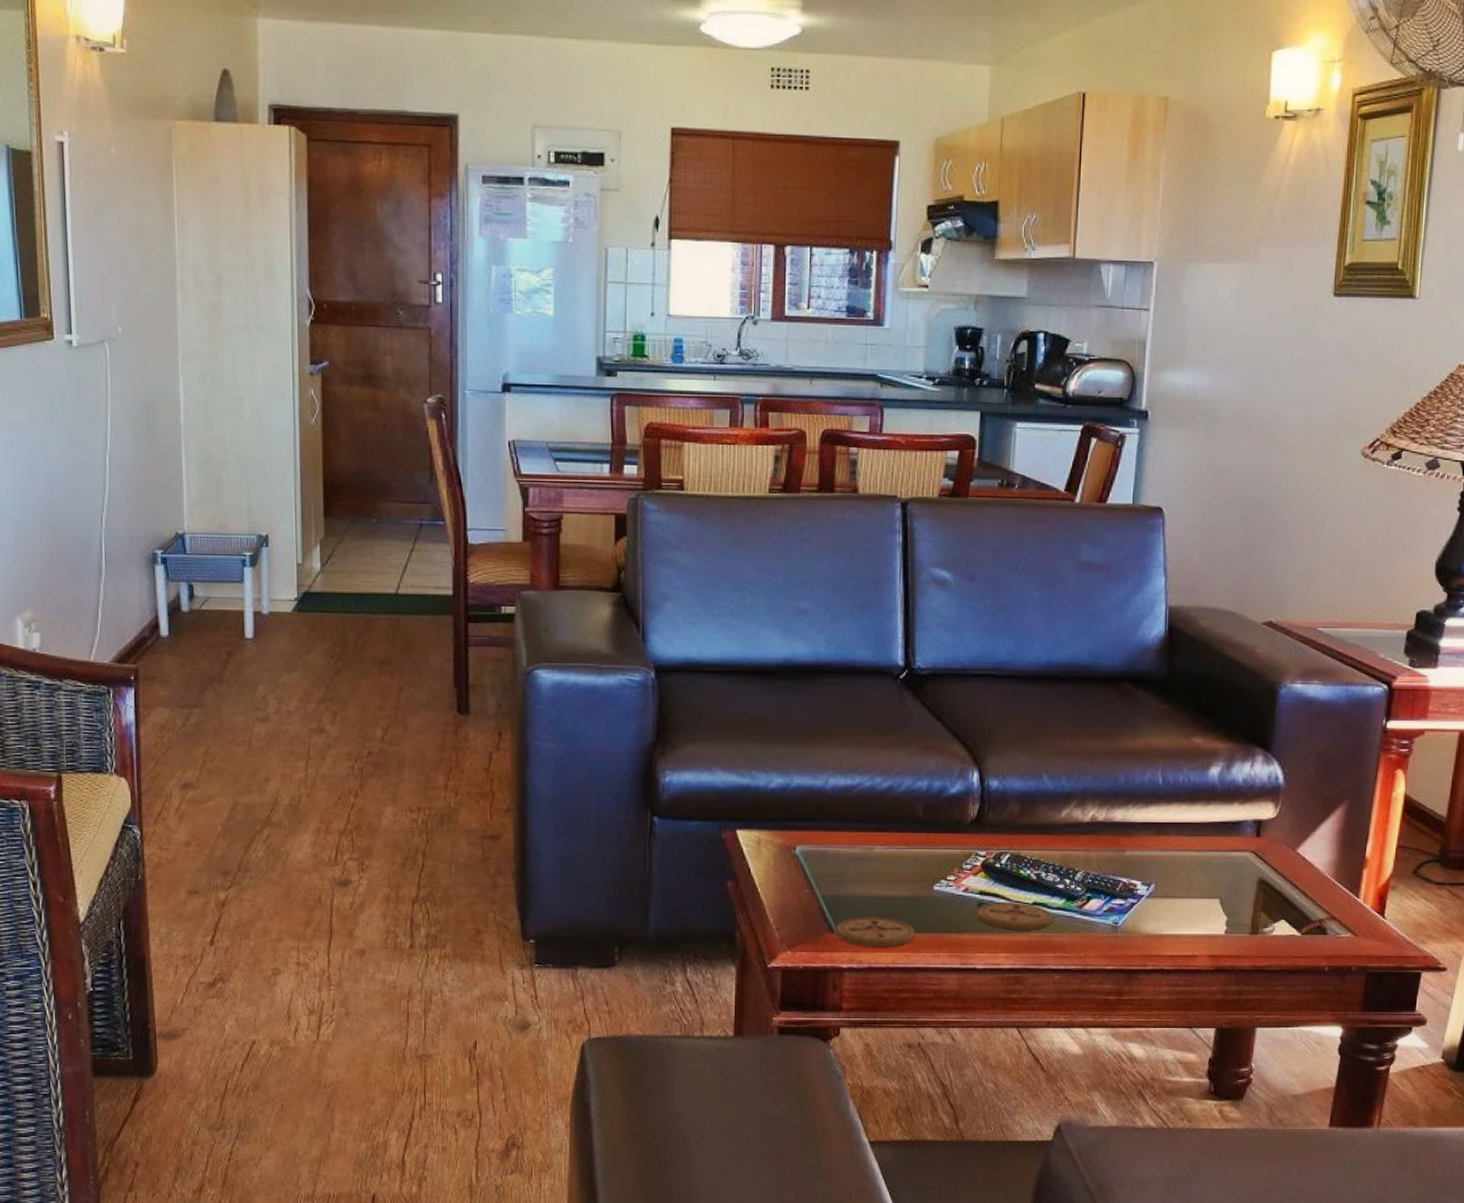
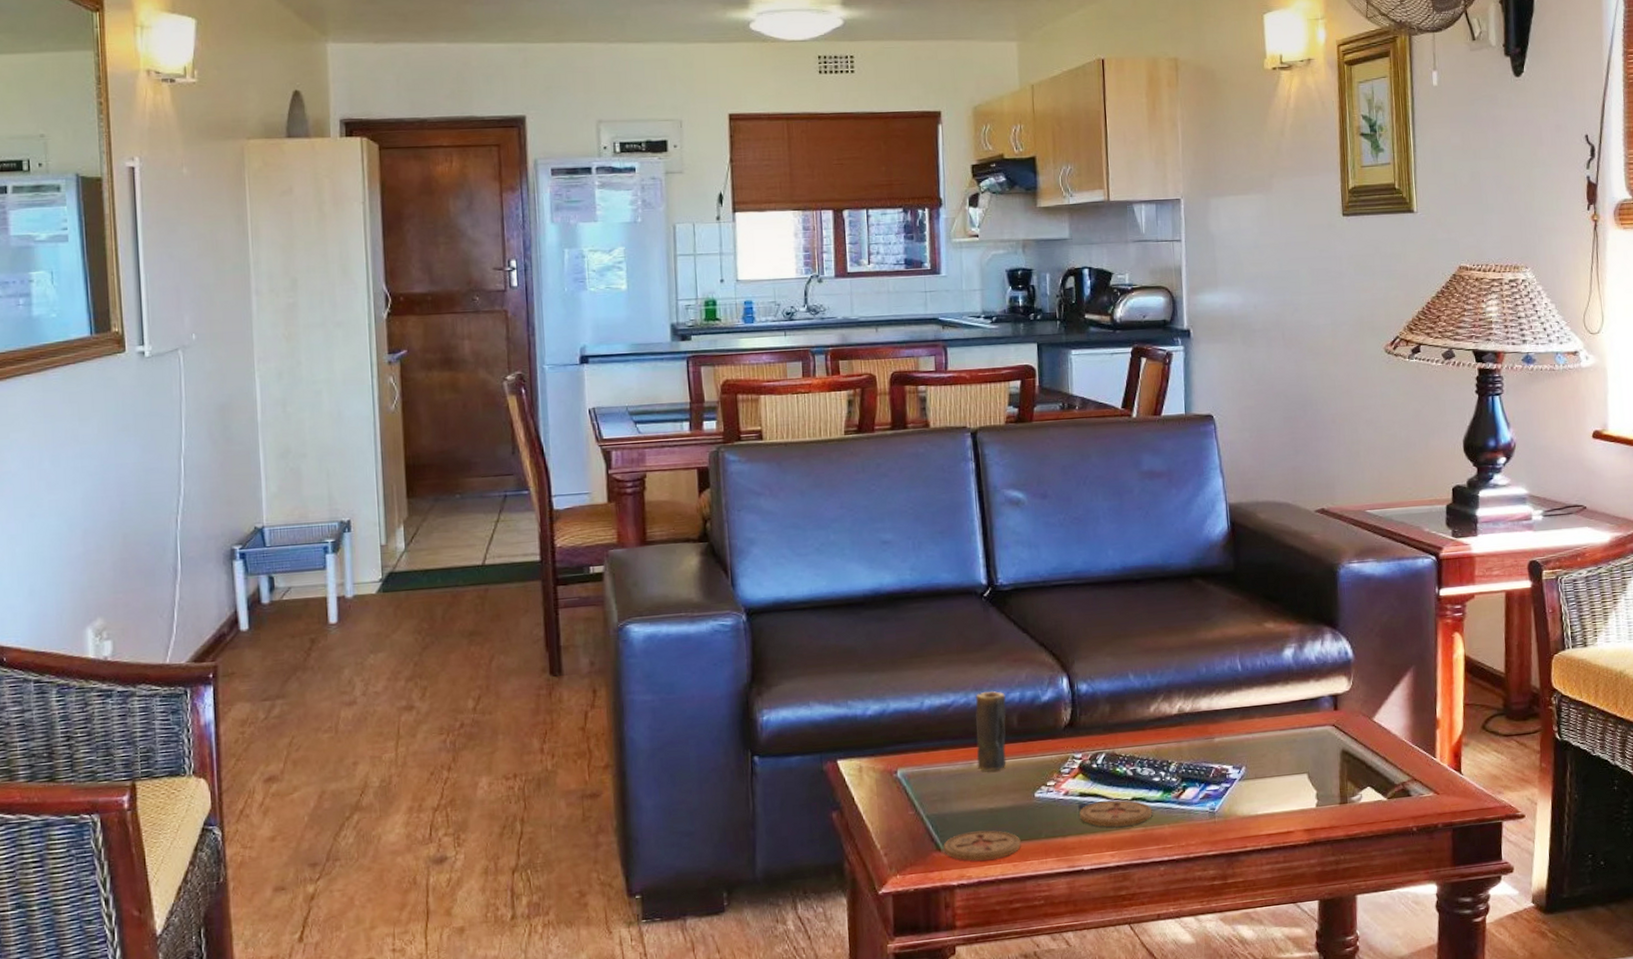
candle: none [877,776,913,858] -> present [976,691,1006,771]

